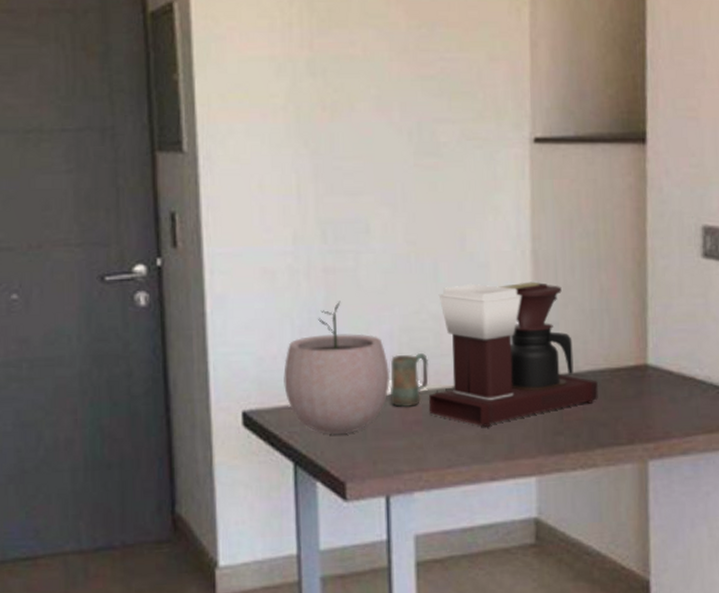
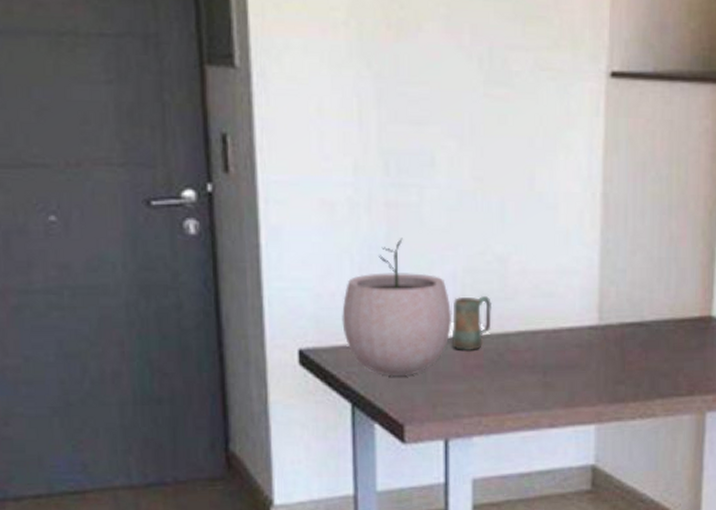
coffee maker: present [428,281,598,427] -> none [490,225,661,373]

